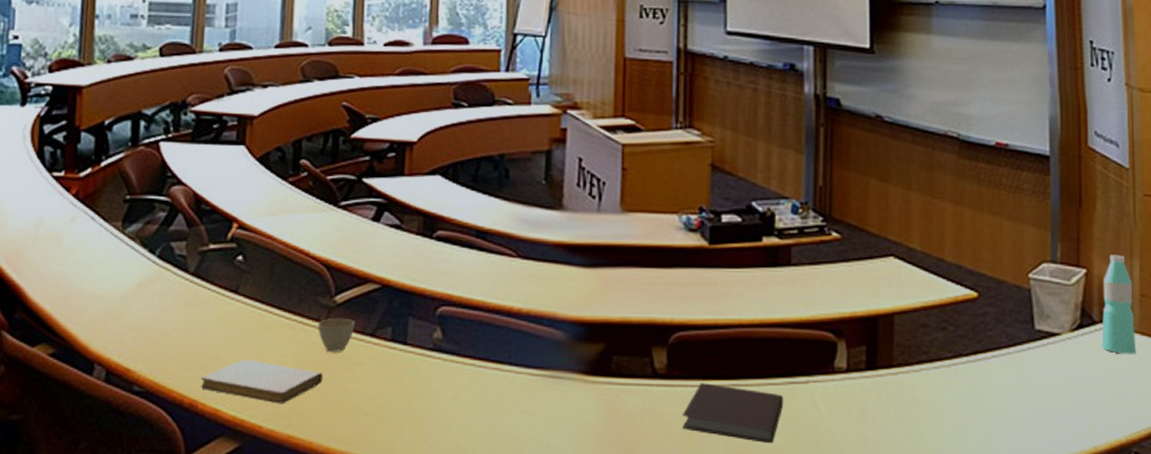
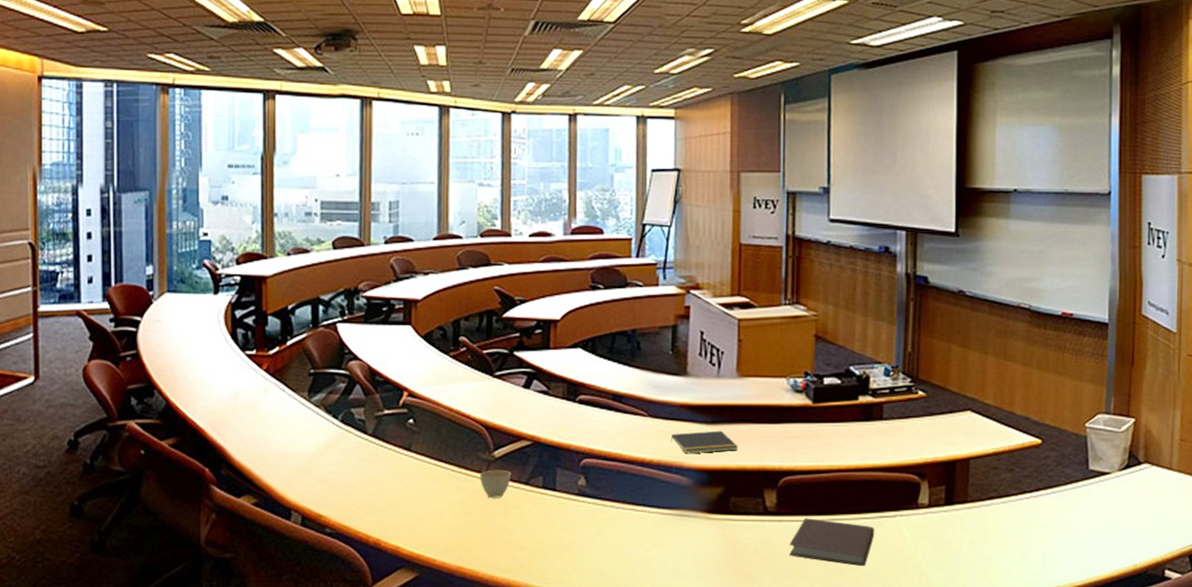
notebook: present [201,359,323,404] -> none [383,505,486,541]
notepad: none [542,275,623,303] -> present [670,431,739,454]
water bottle: present [1102,255,1136,354] -> none [1145,406,1174,489]

